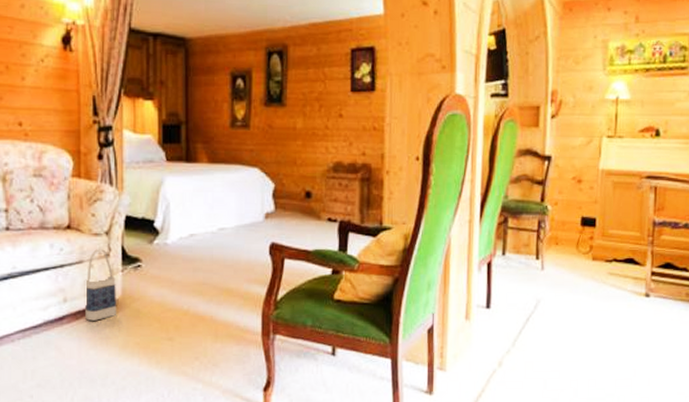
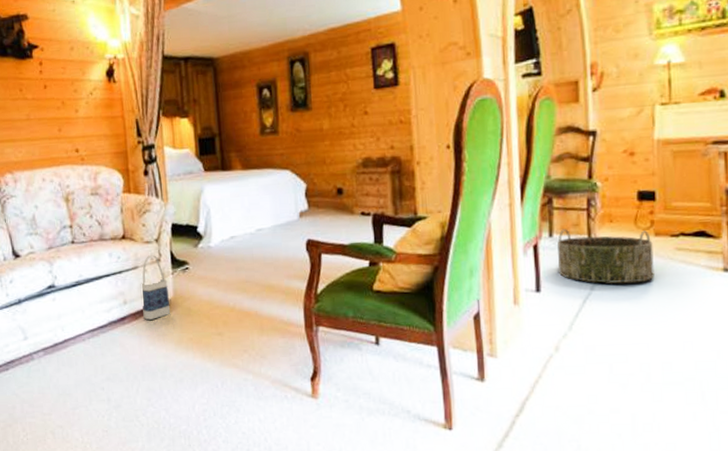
basket: none [508,248,590,304] -> present [557,229,654,284]

